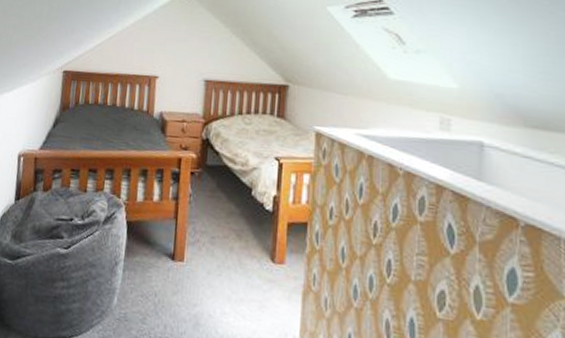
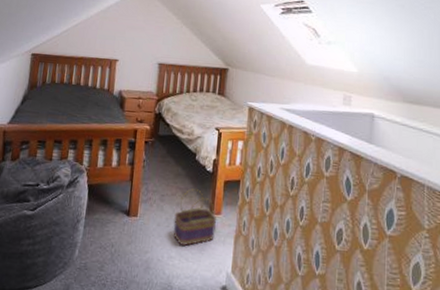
basket: none [226,230,280,300] -> present [173,188,217,246]

